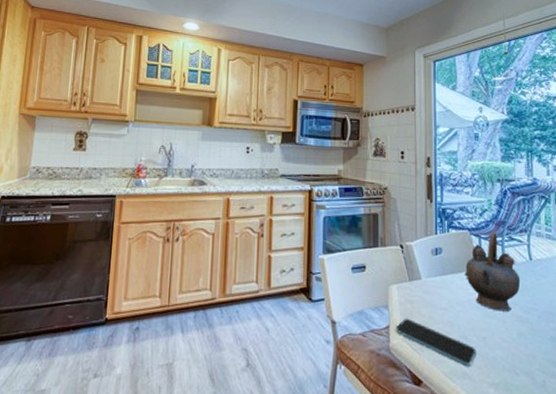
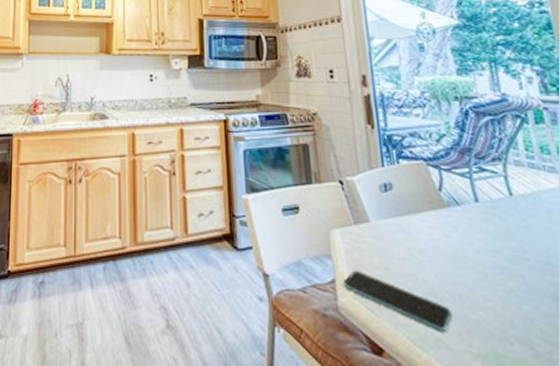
teapot: present [464,231,521,312] -> none [424,160,501,262]

